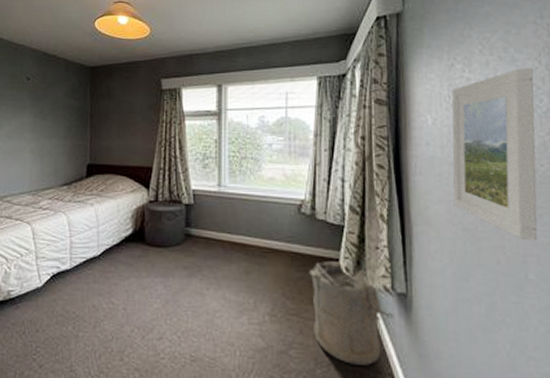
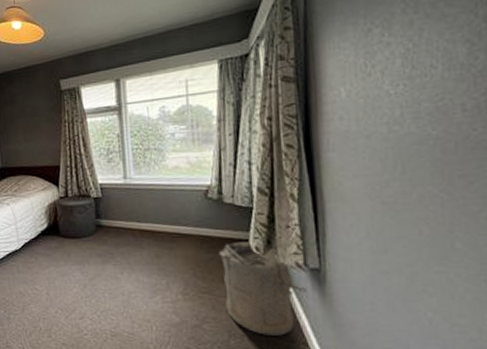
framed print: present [451,68,538,241] -> none [368,22,468,210]

